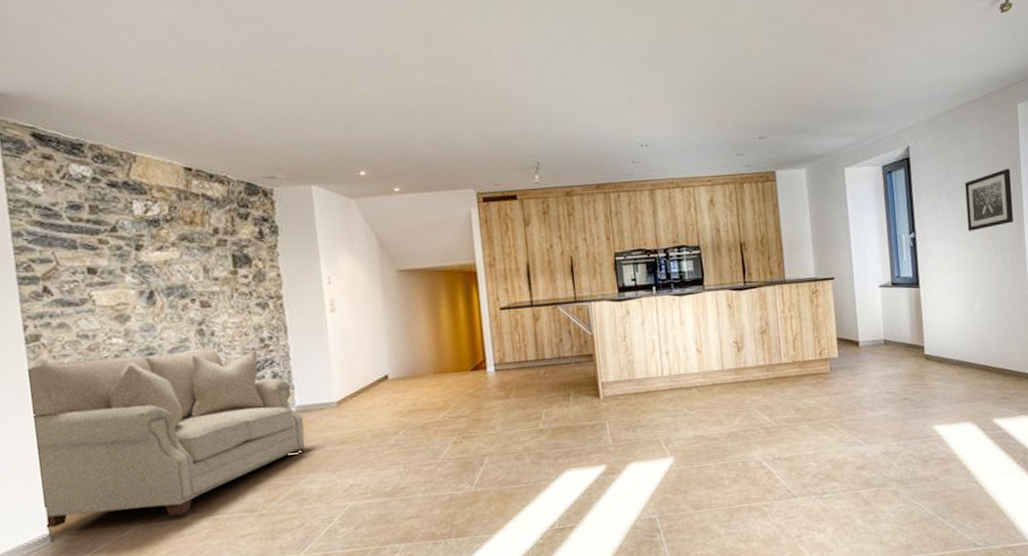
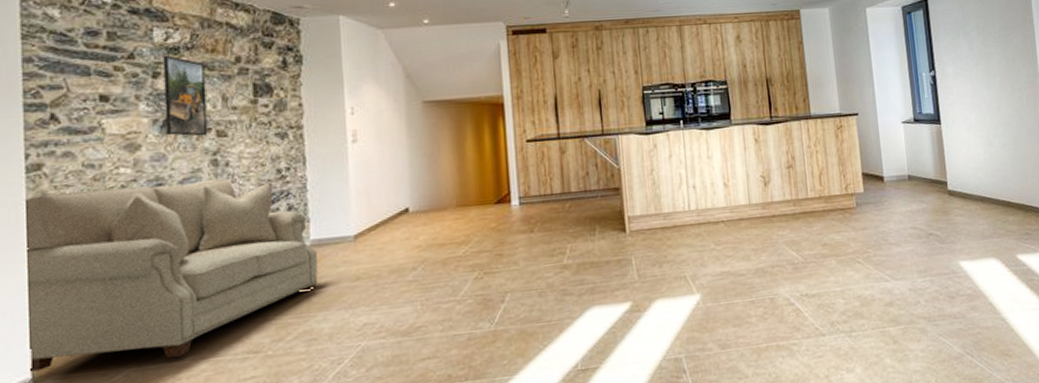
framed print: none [144,227,193,307] -> present [163,55,208,137]
wall art: present [964,168,1013,231] -> none [980,11,1028,70]

